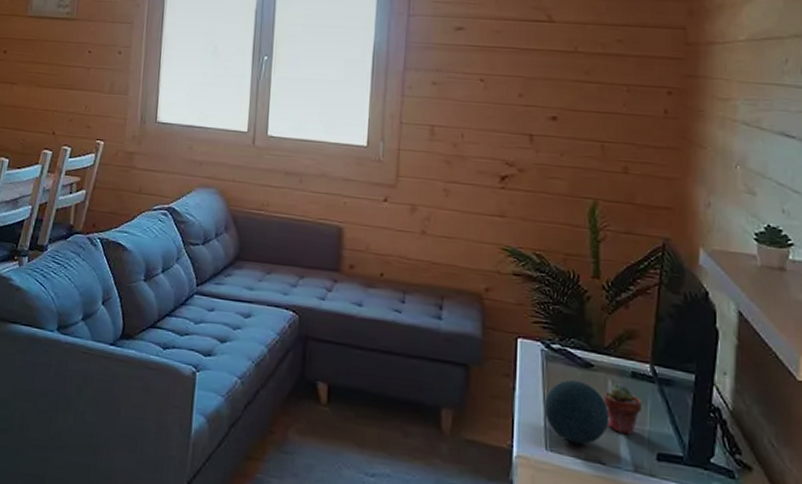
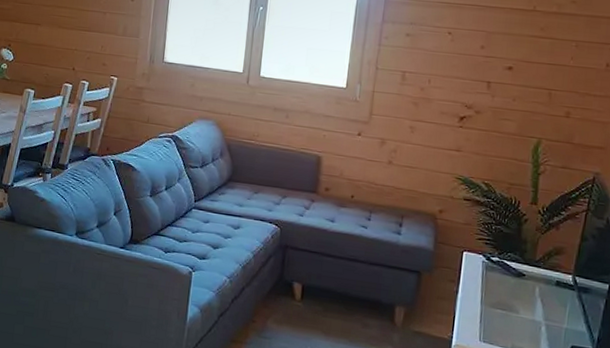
decorative orb: present [545,379,610,445] -> none [481,286,535,338]
potted succulent: present [603,383,641,436] -> none [530,290,562,331]

